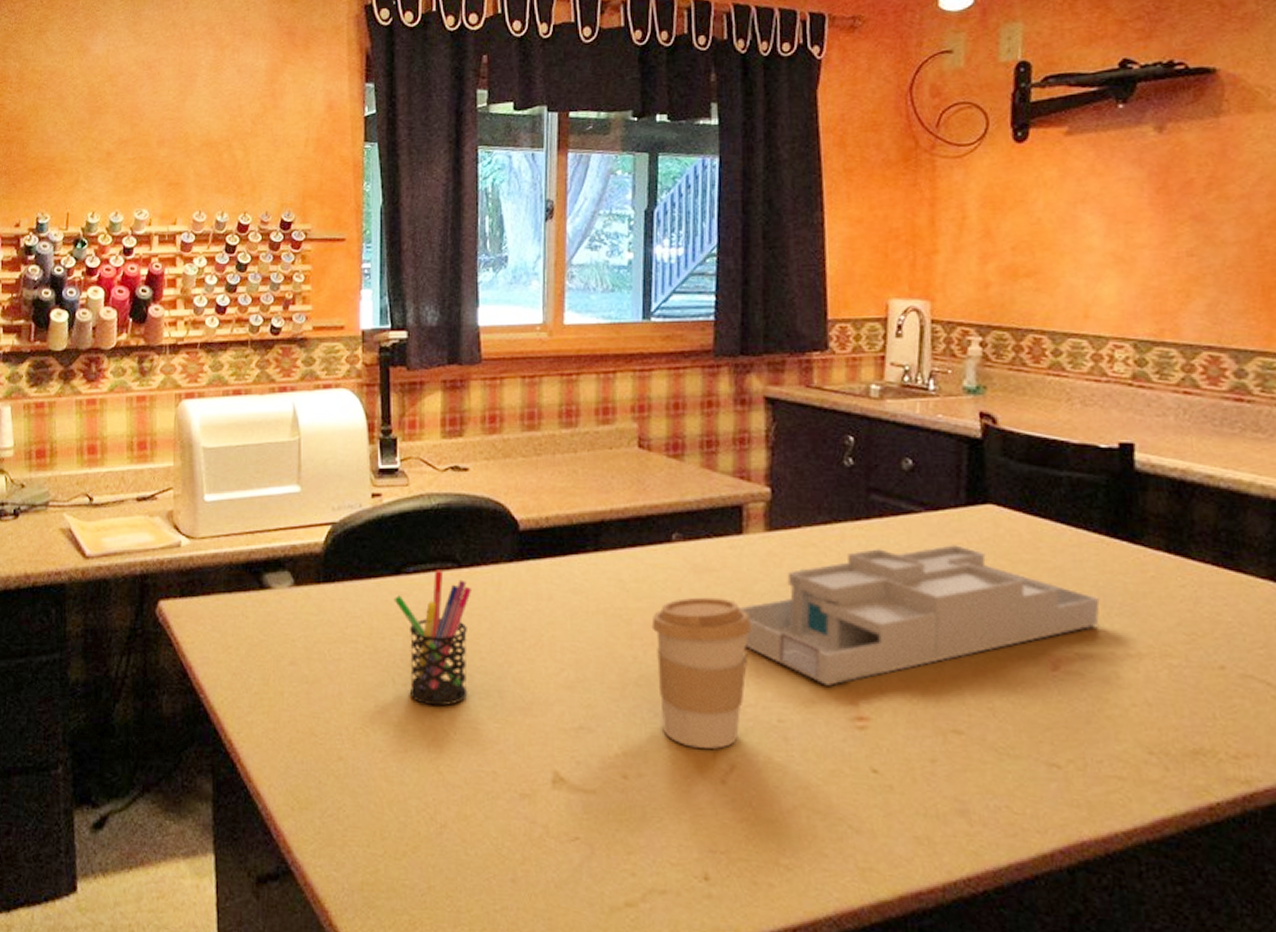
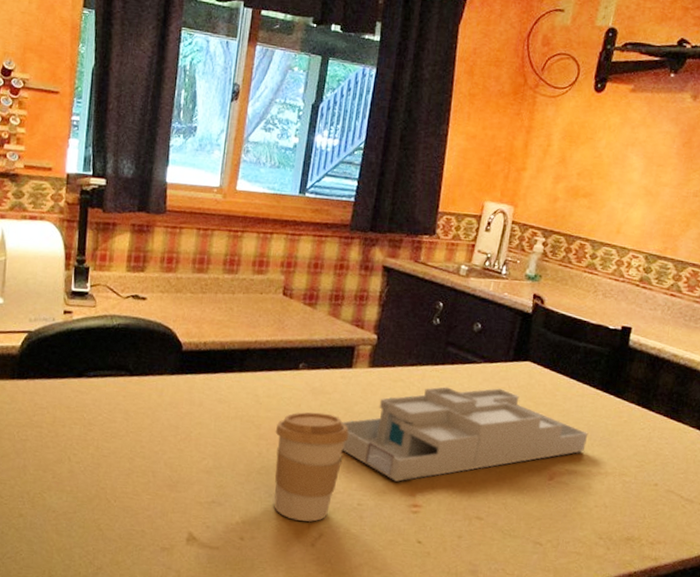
pen holder: present [393,570,471,707] -> none [75,376,139,481]

